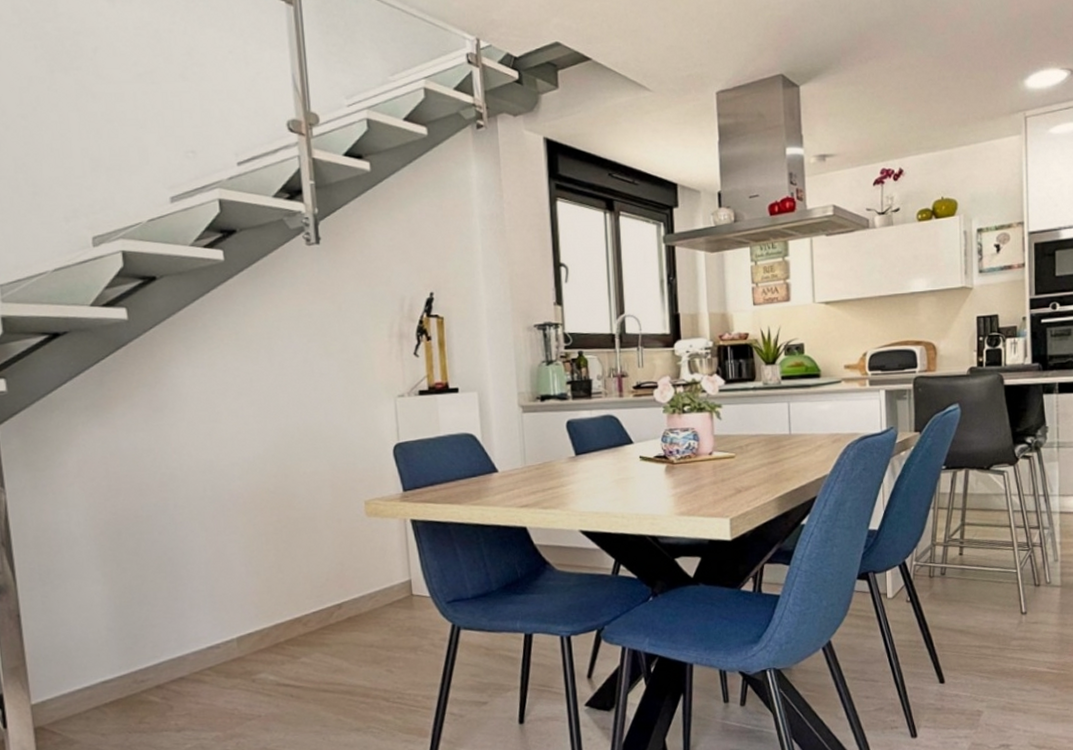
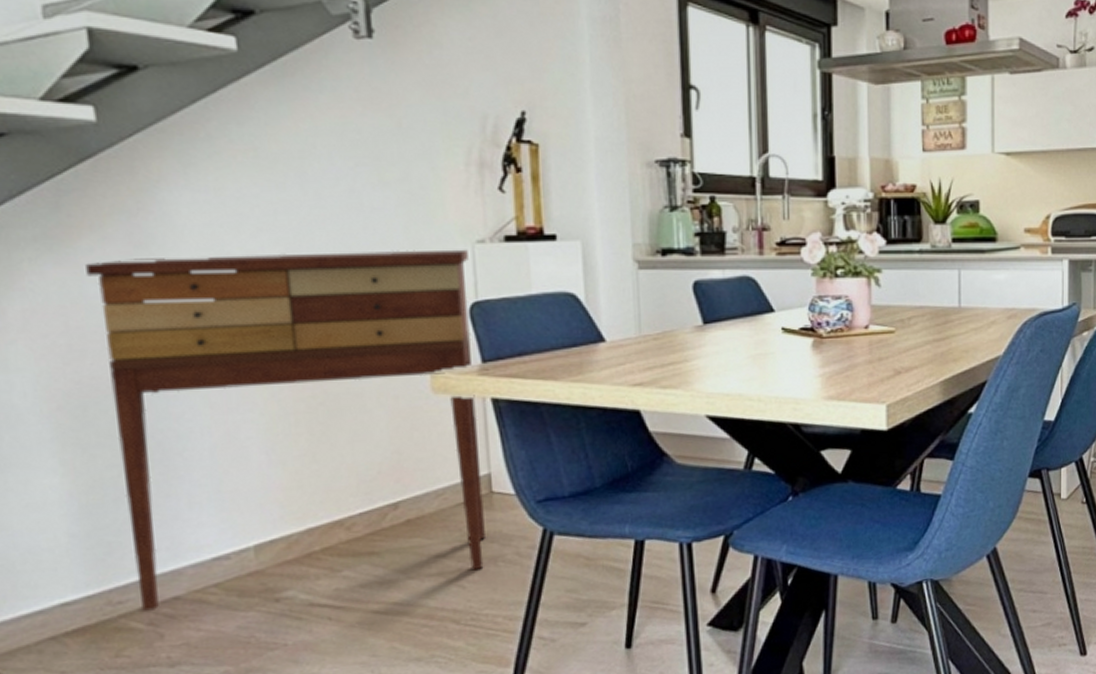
console table: none [120,402,408,688] -> present [86,249,485,611]

